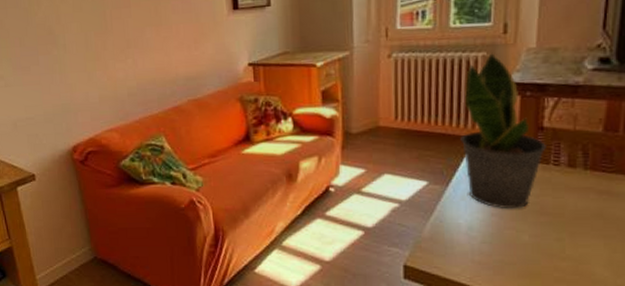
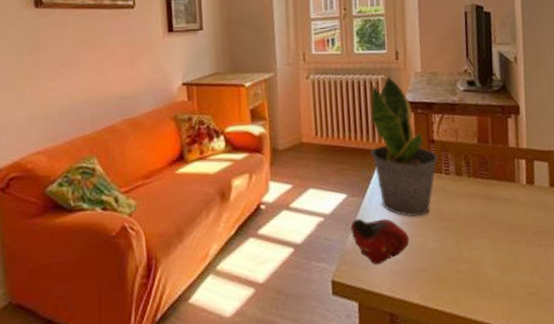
fruit: none [429,207,499,255] -> present [350,218,410,265]

